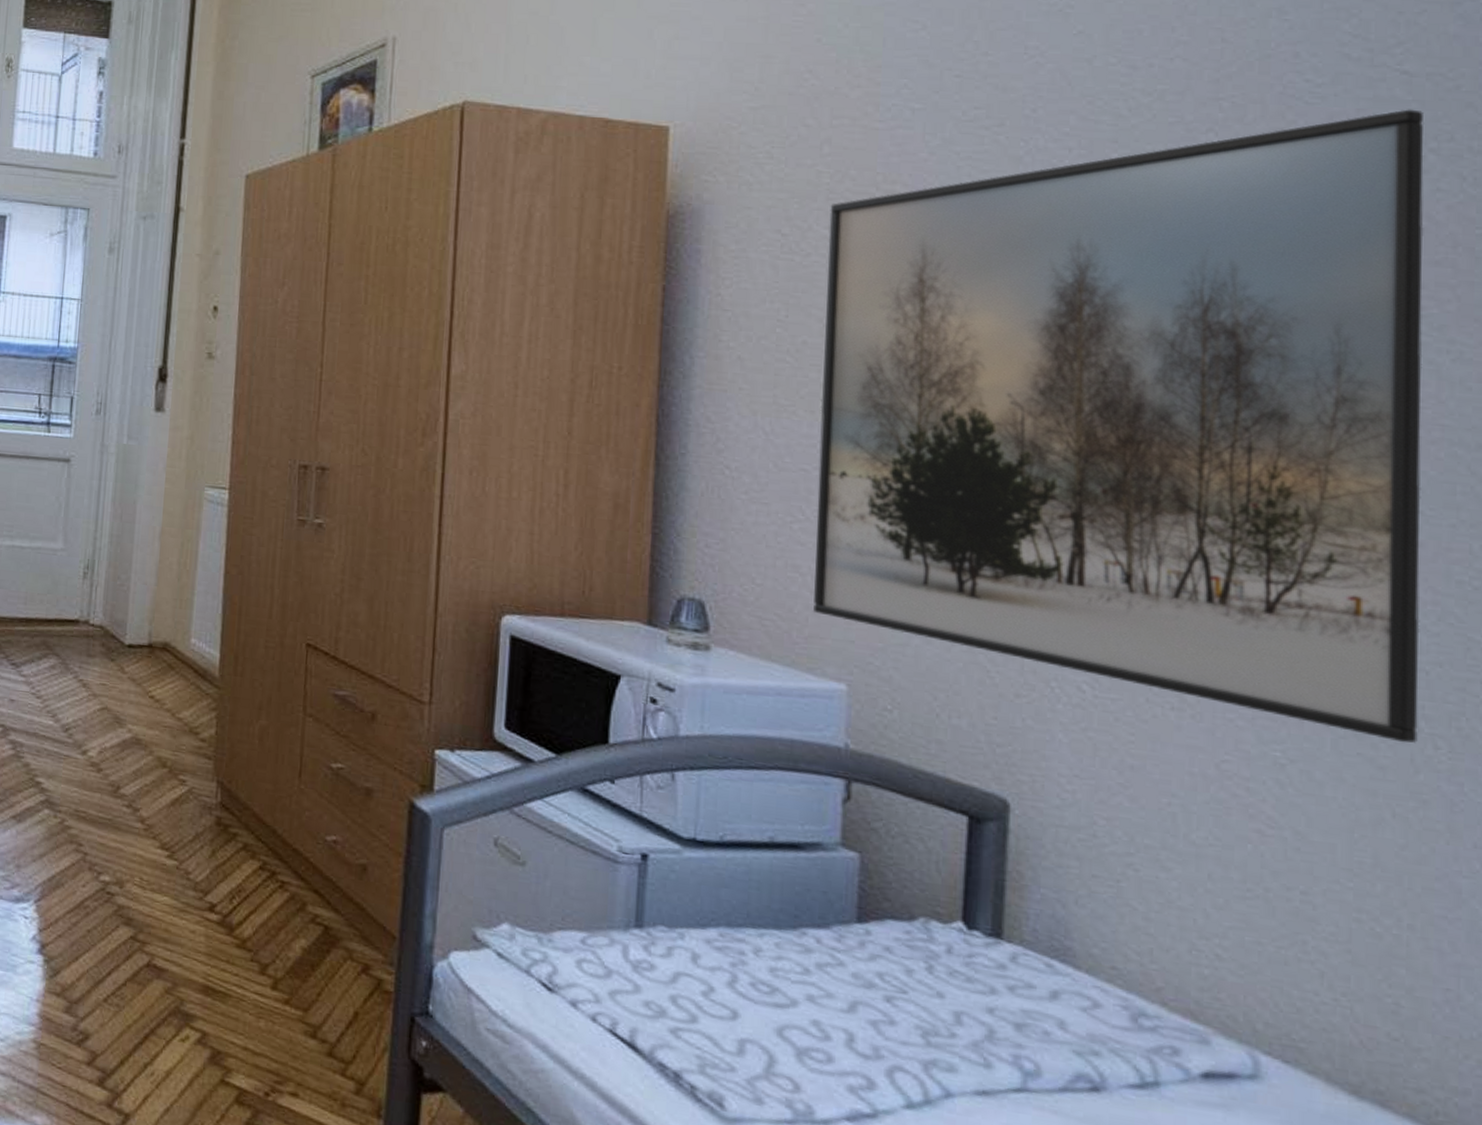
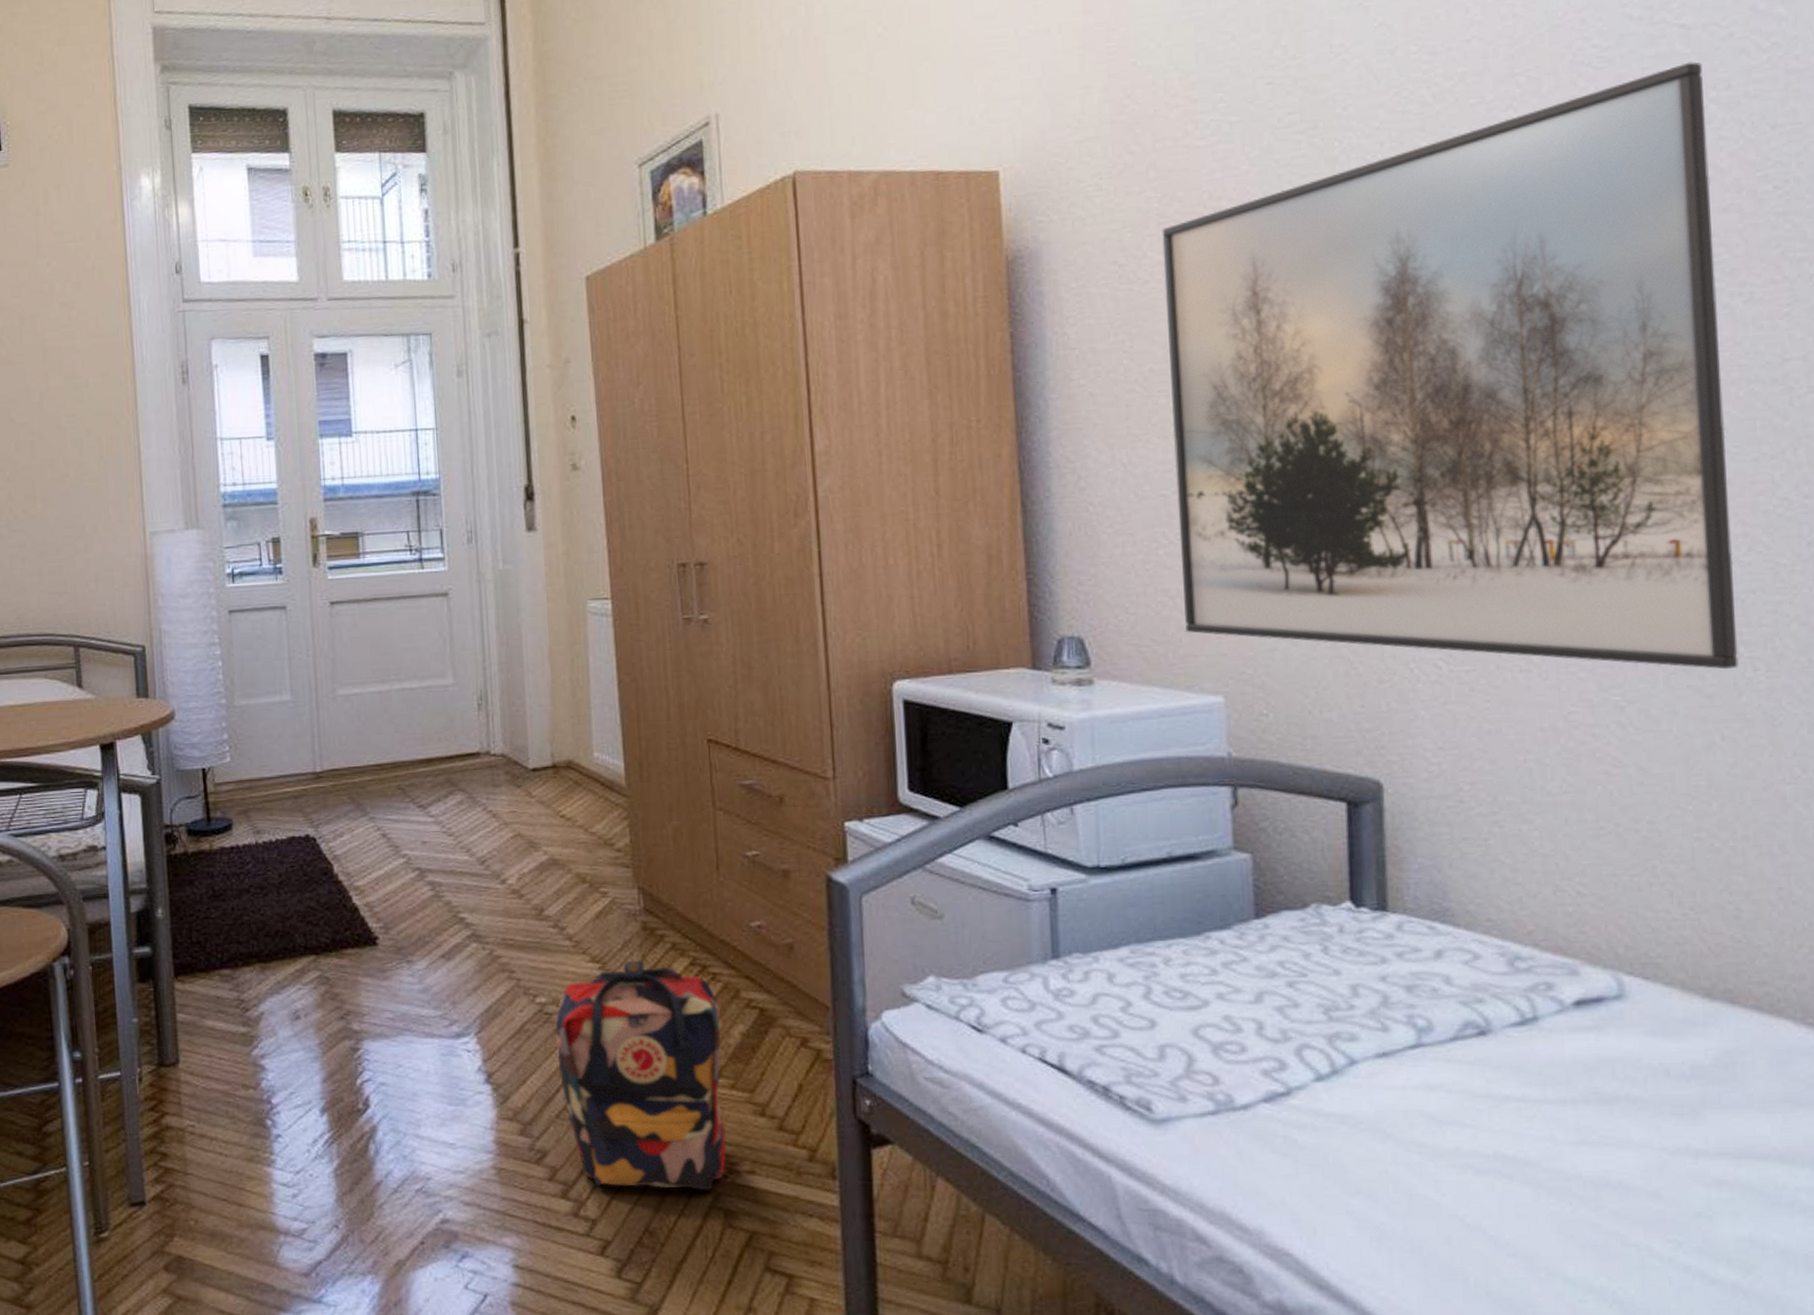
backpack: none [113,853,284,1106] -> present [555,960,727,1191]

